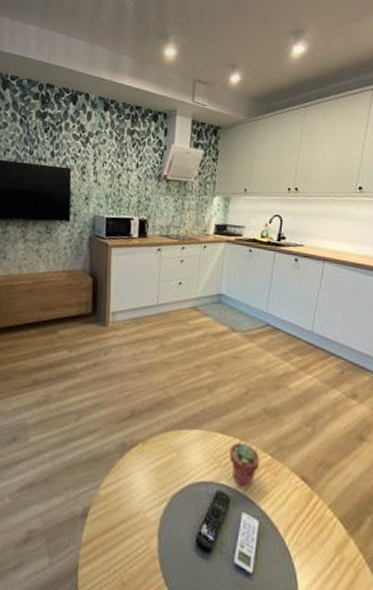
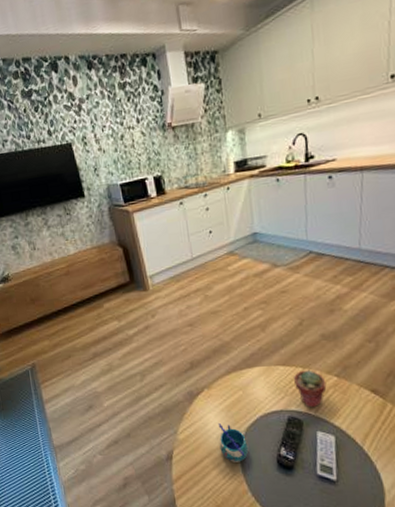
mug: none [140,485,171,534] -> present [218,423,249,462]

